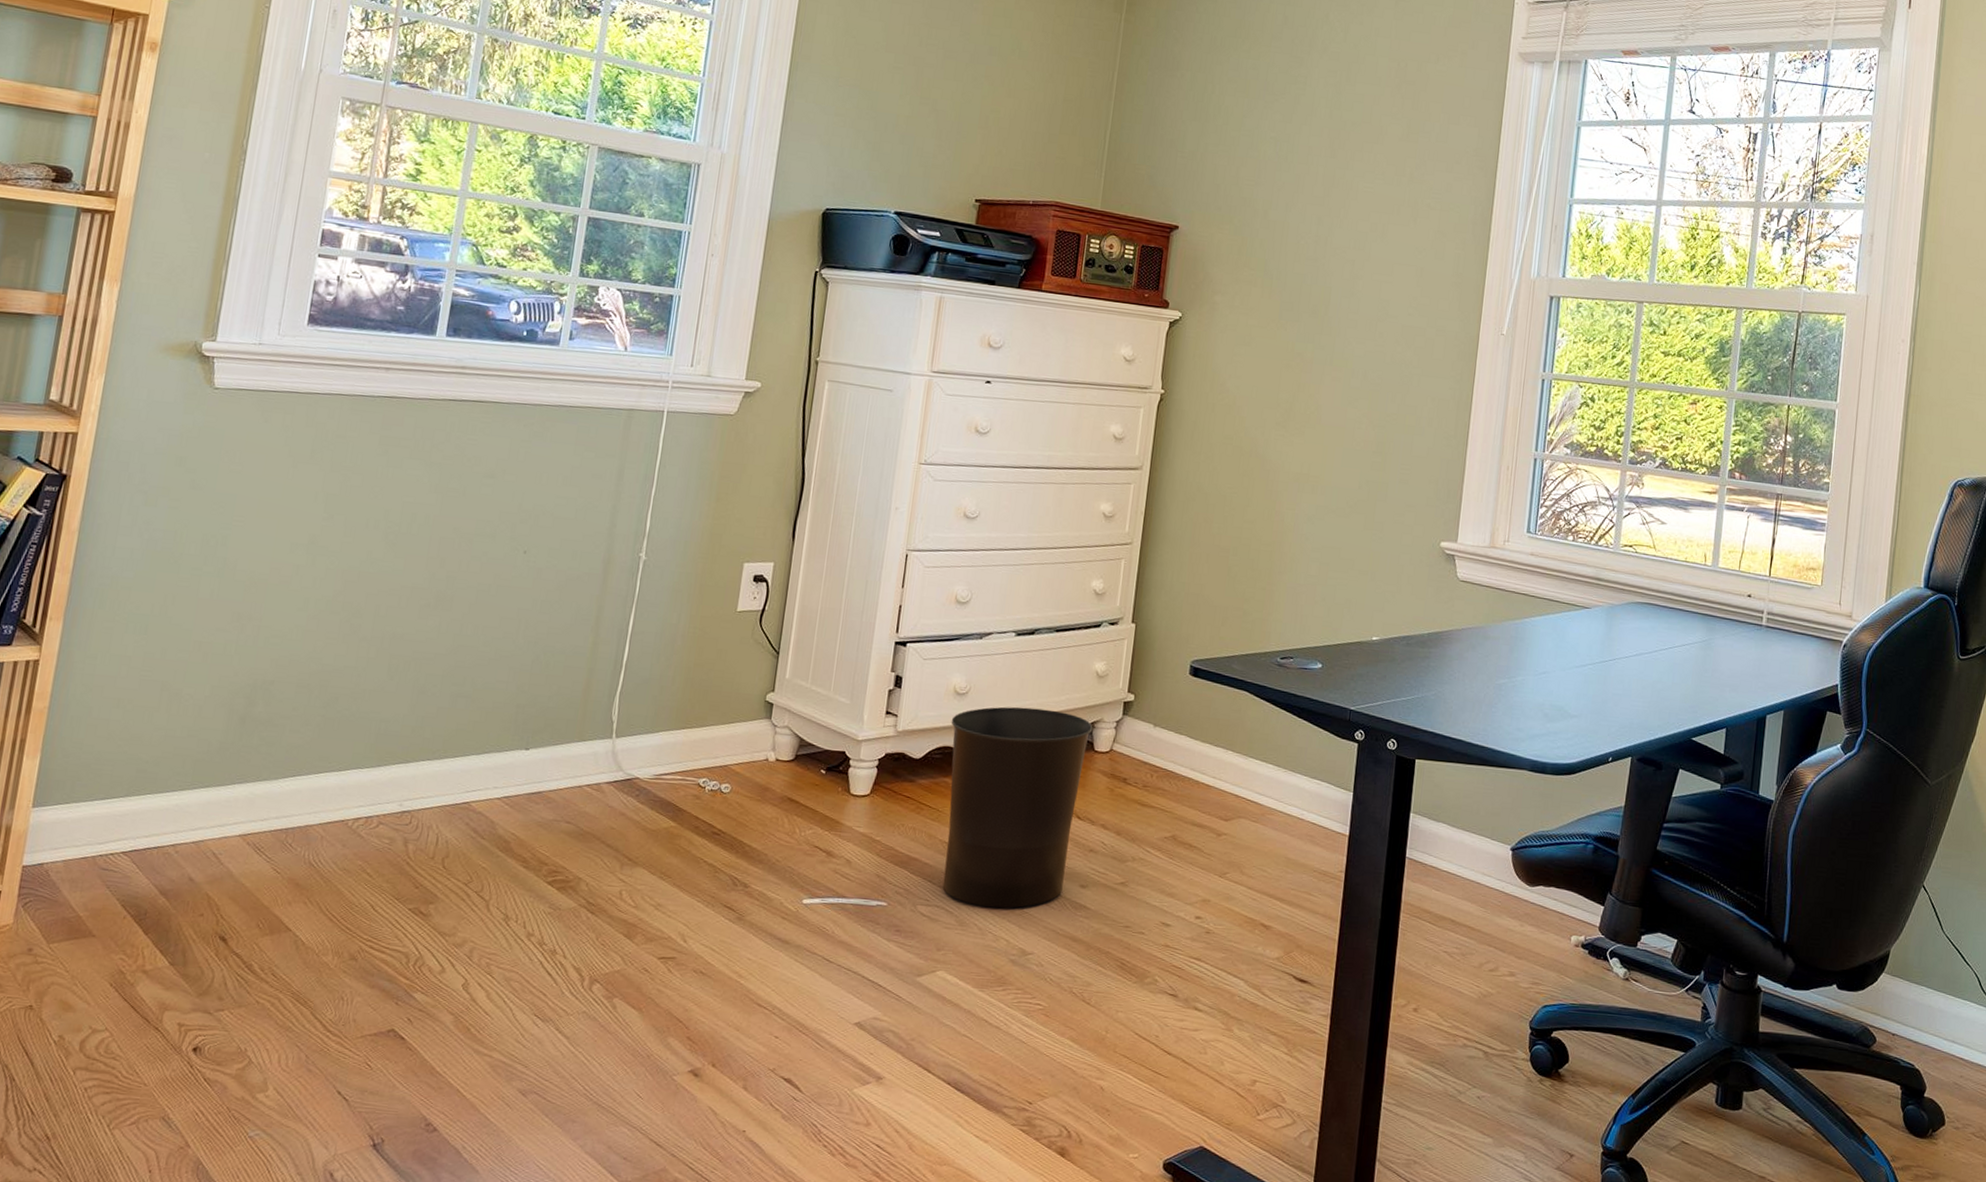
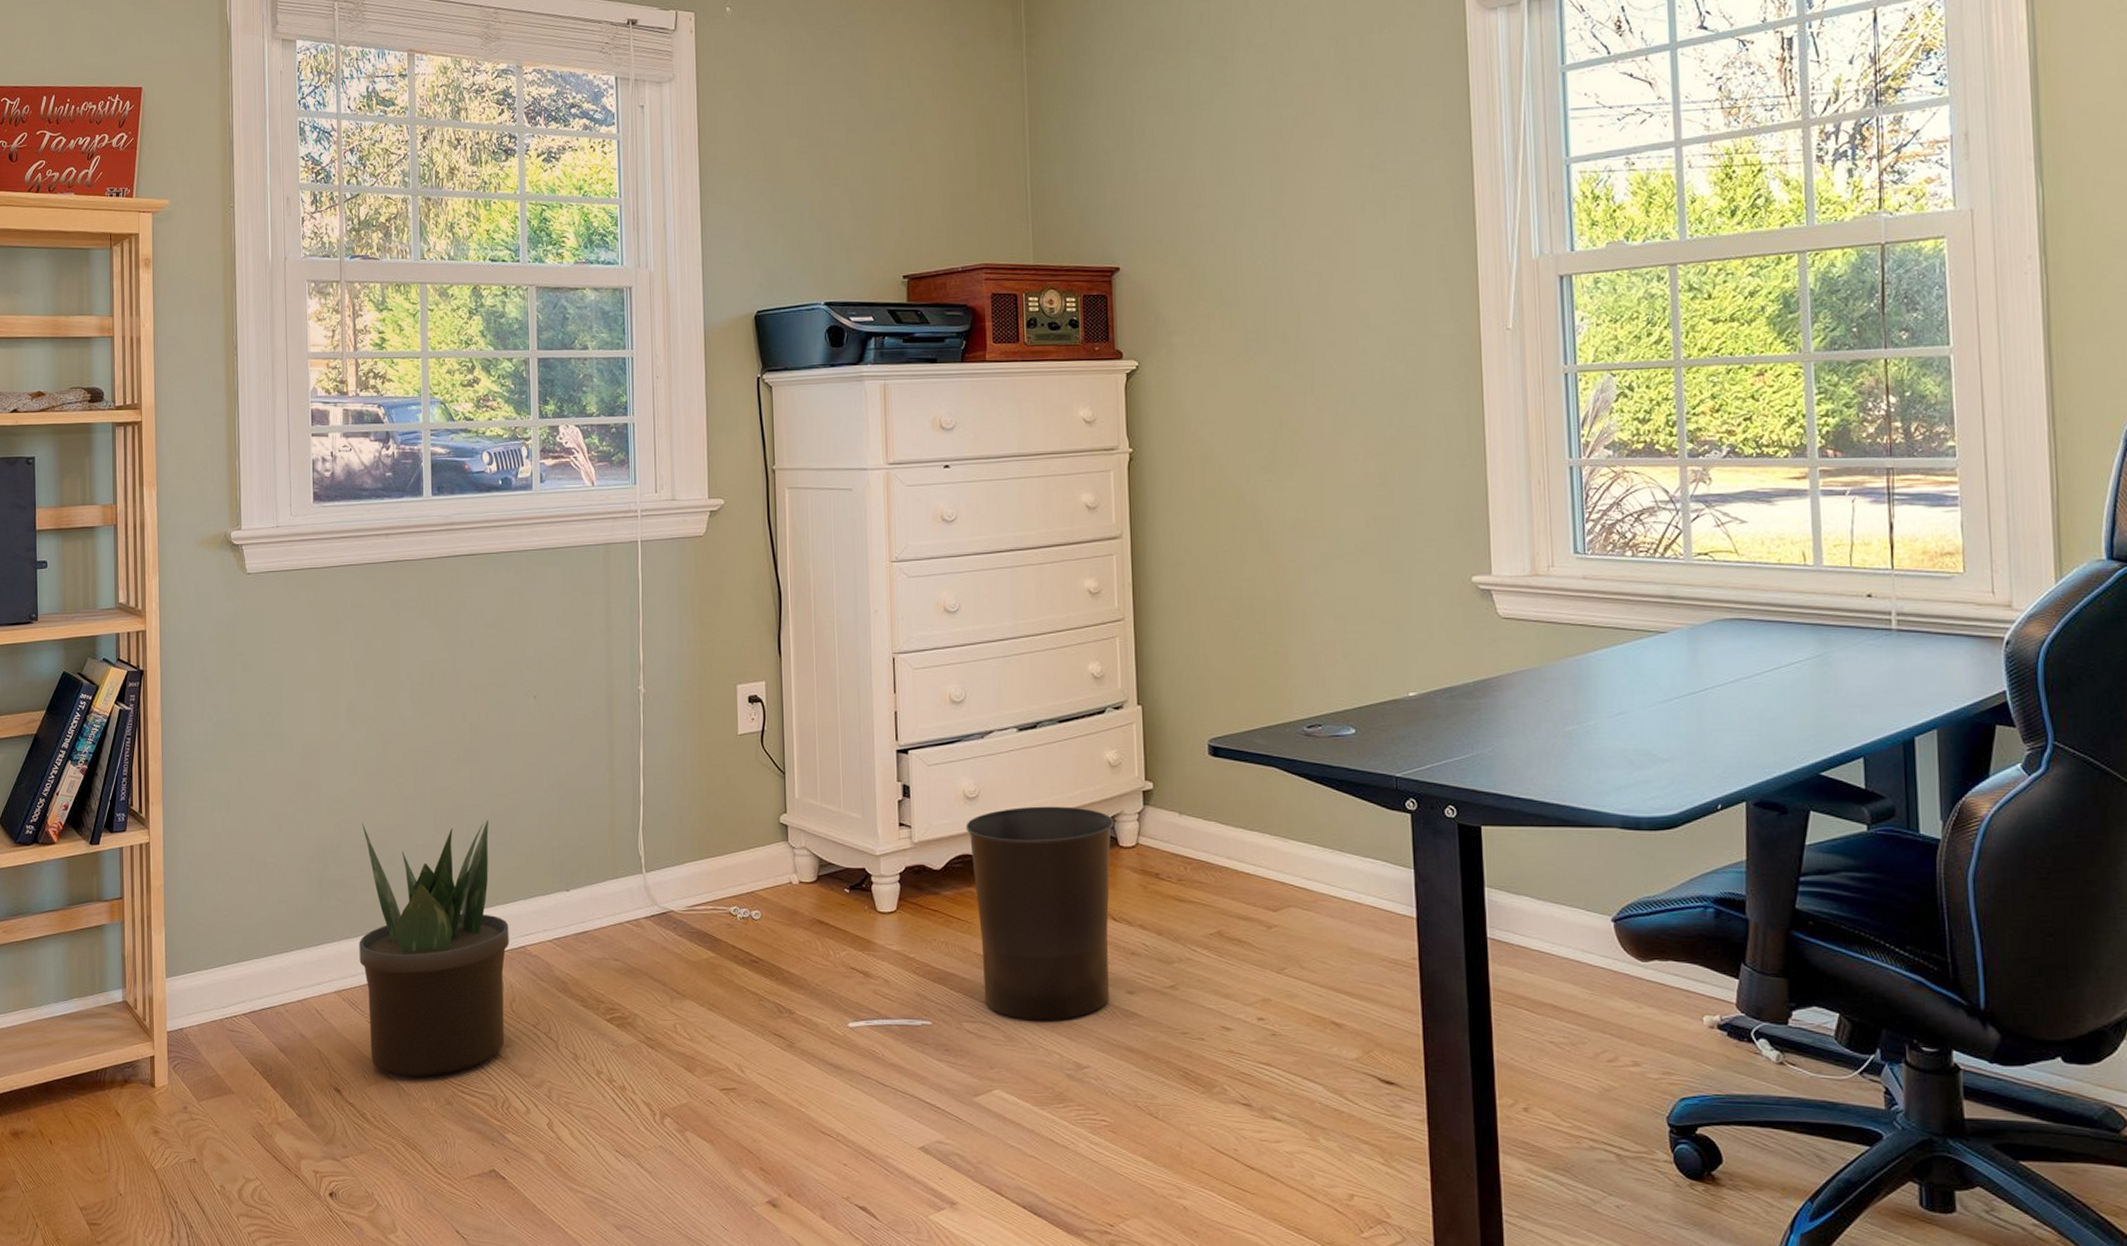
planter: none [269,661,455,930] -> present [359,819,509,1077]

